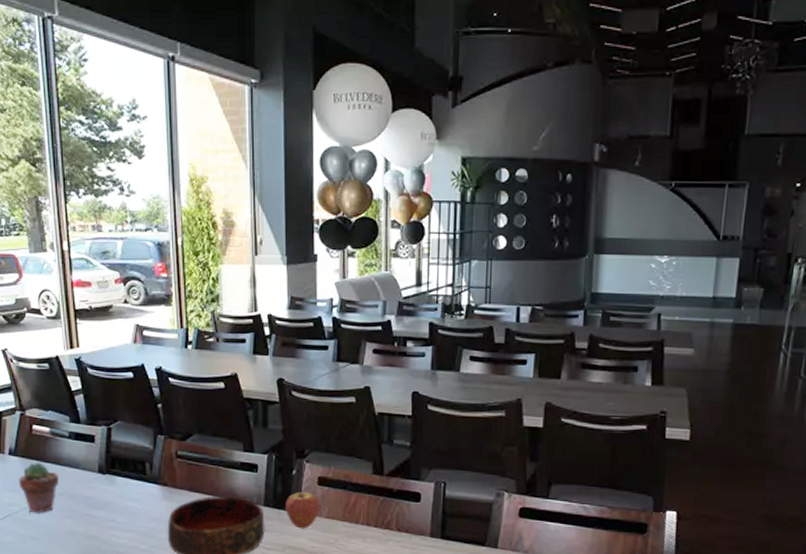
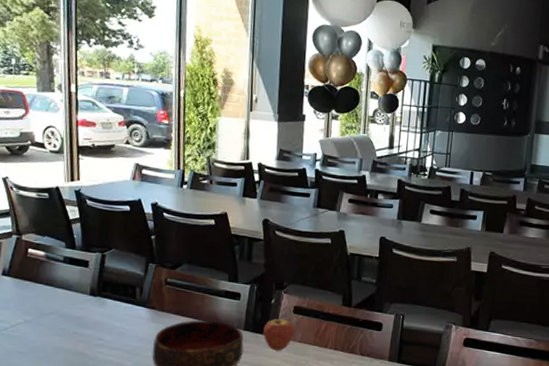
potted succulent: present [18,462,59,513] -> none [10,283,50,330]

